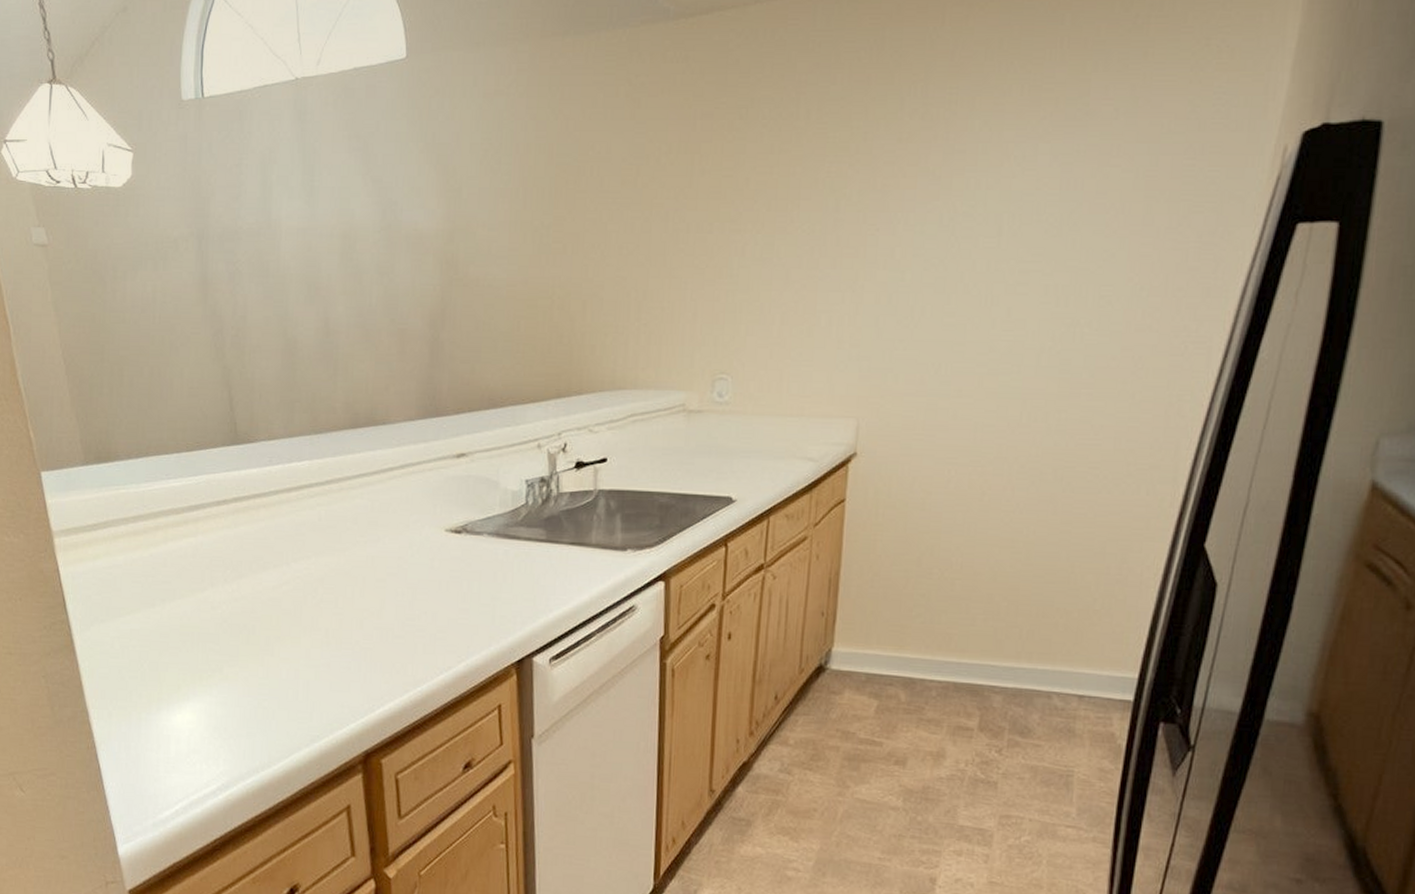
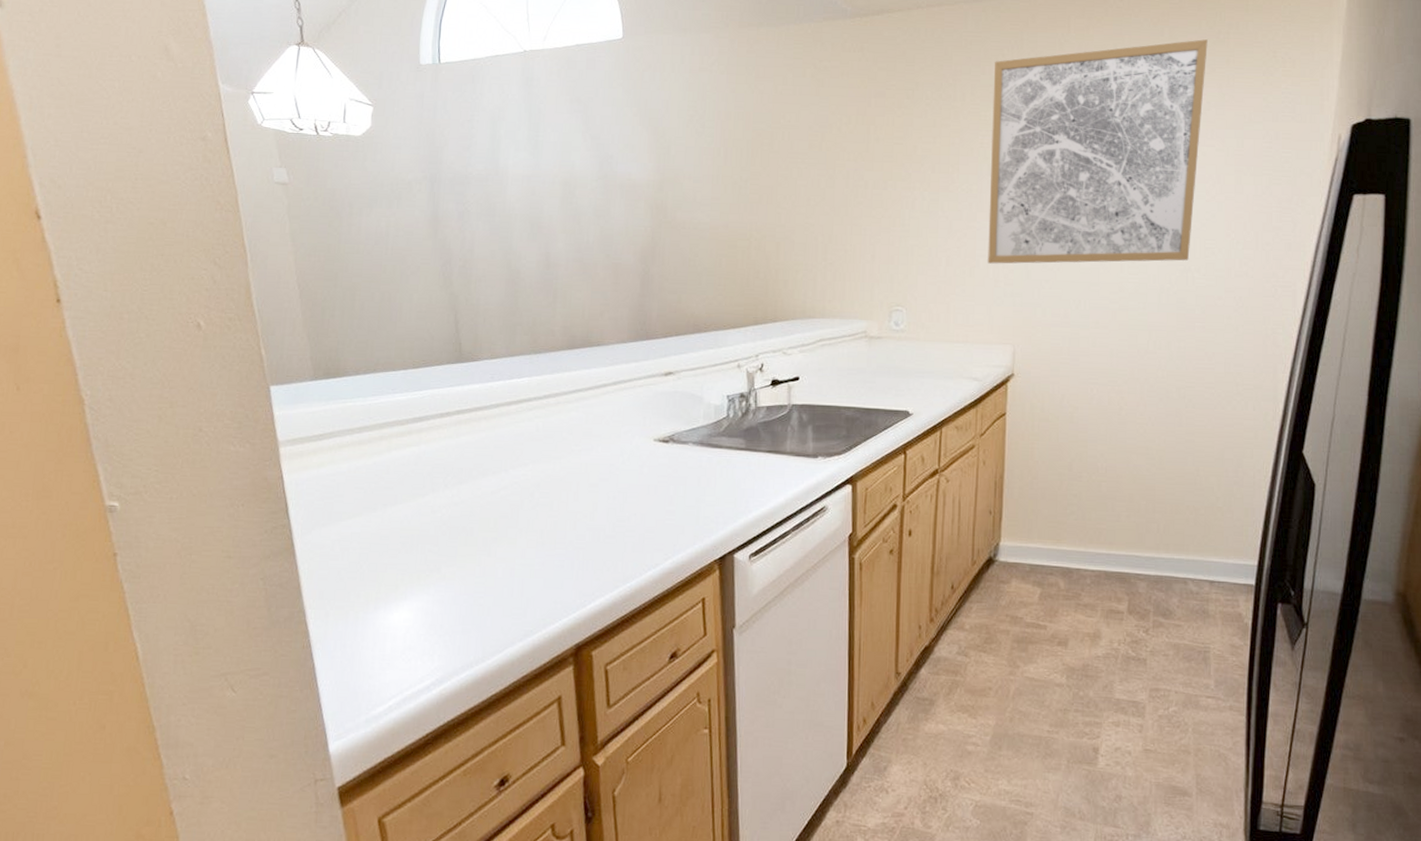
wall art: none [830,26,1121,321] -> present [988,39,1208,264]

